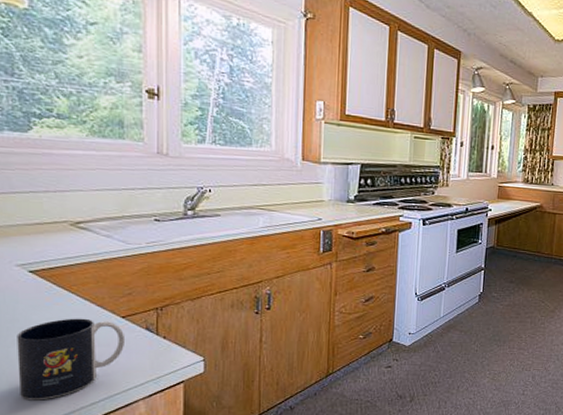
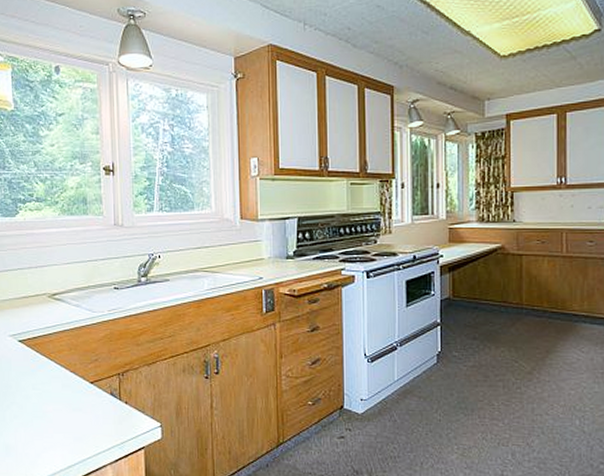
mug: present [17,318,126,401] -> none [10,384,94,462]

